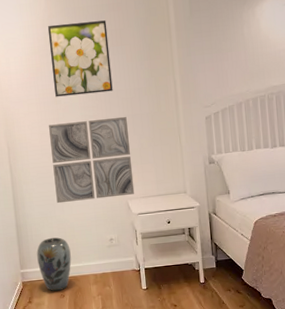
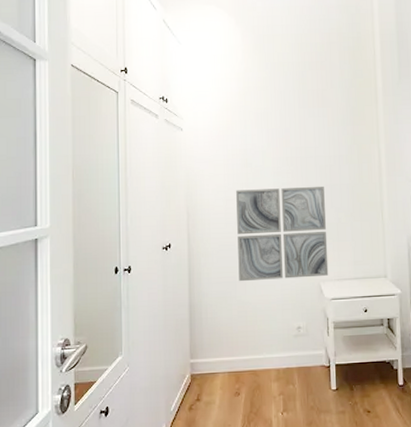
vase: present [36,237,72,292] -> none [211,322,251,388]
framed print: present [47,20,113,97] -> none [242,79,311,159]

